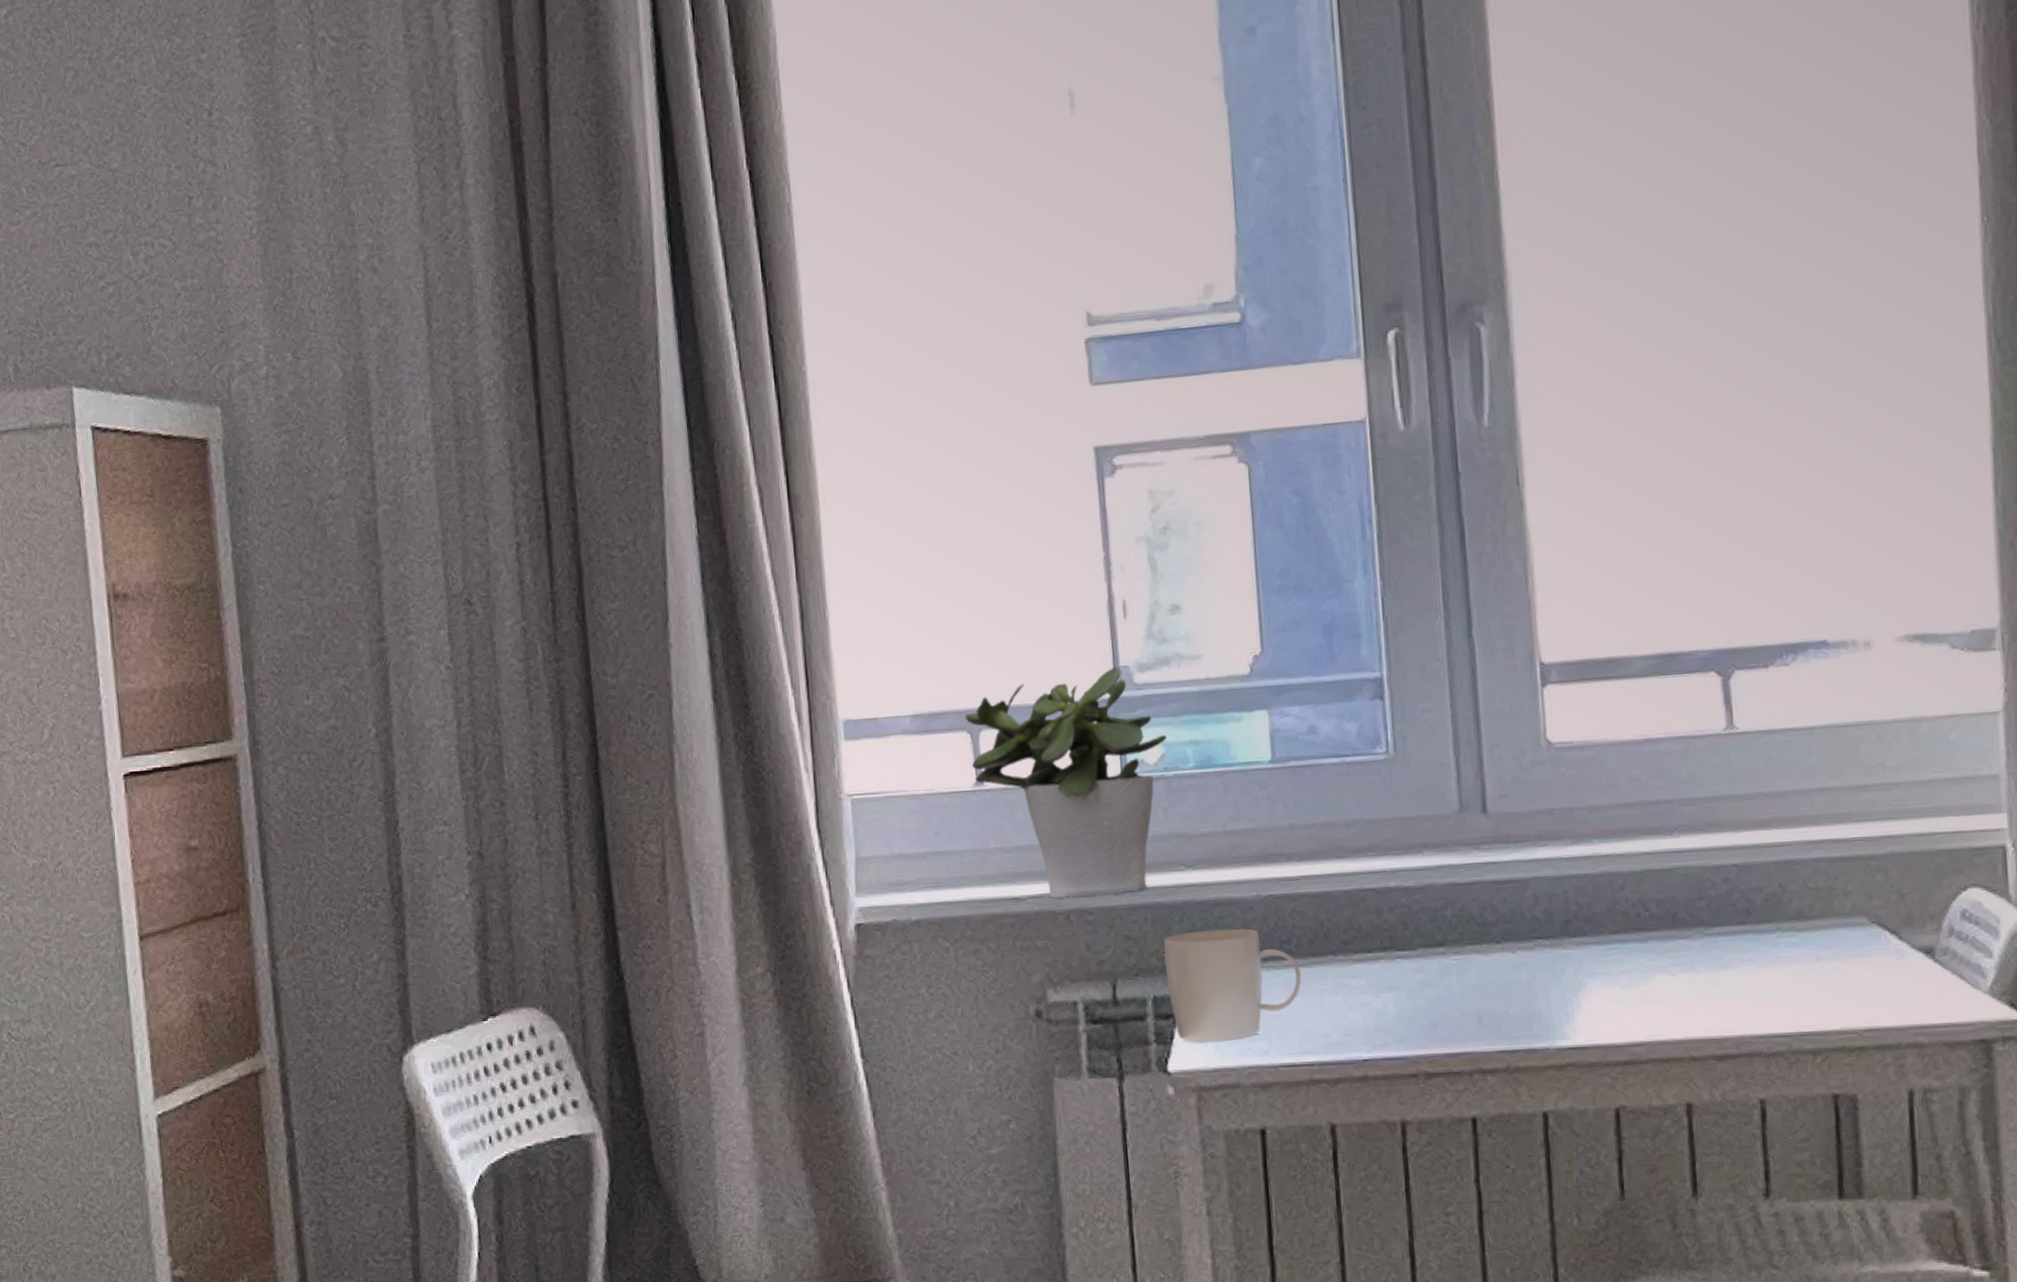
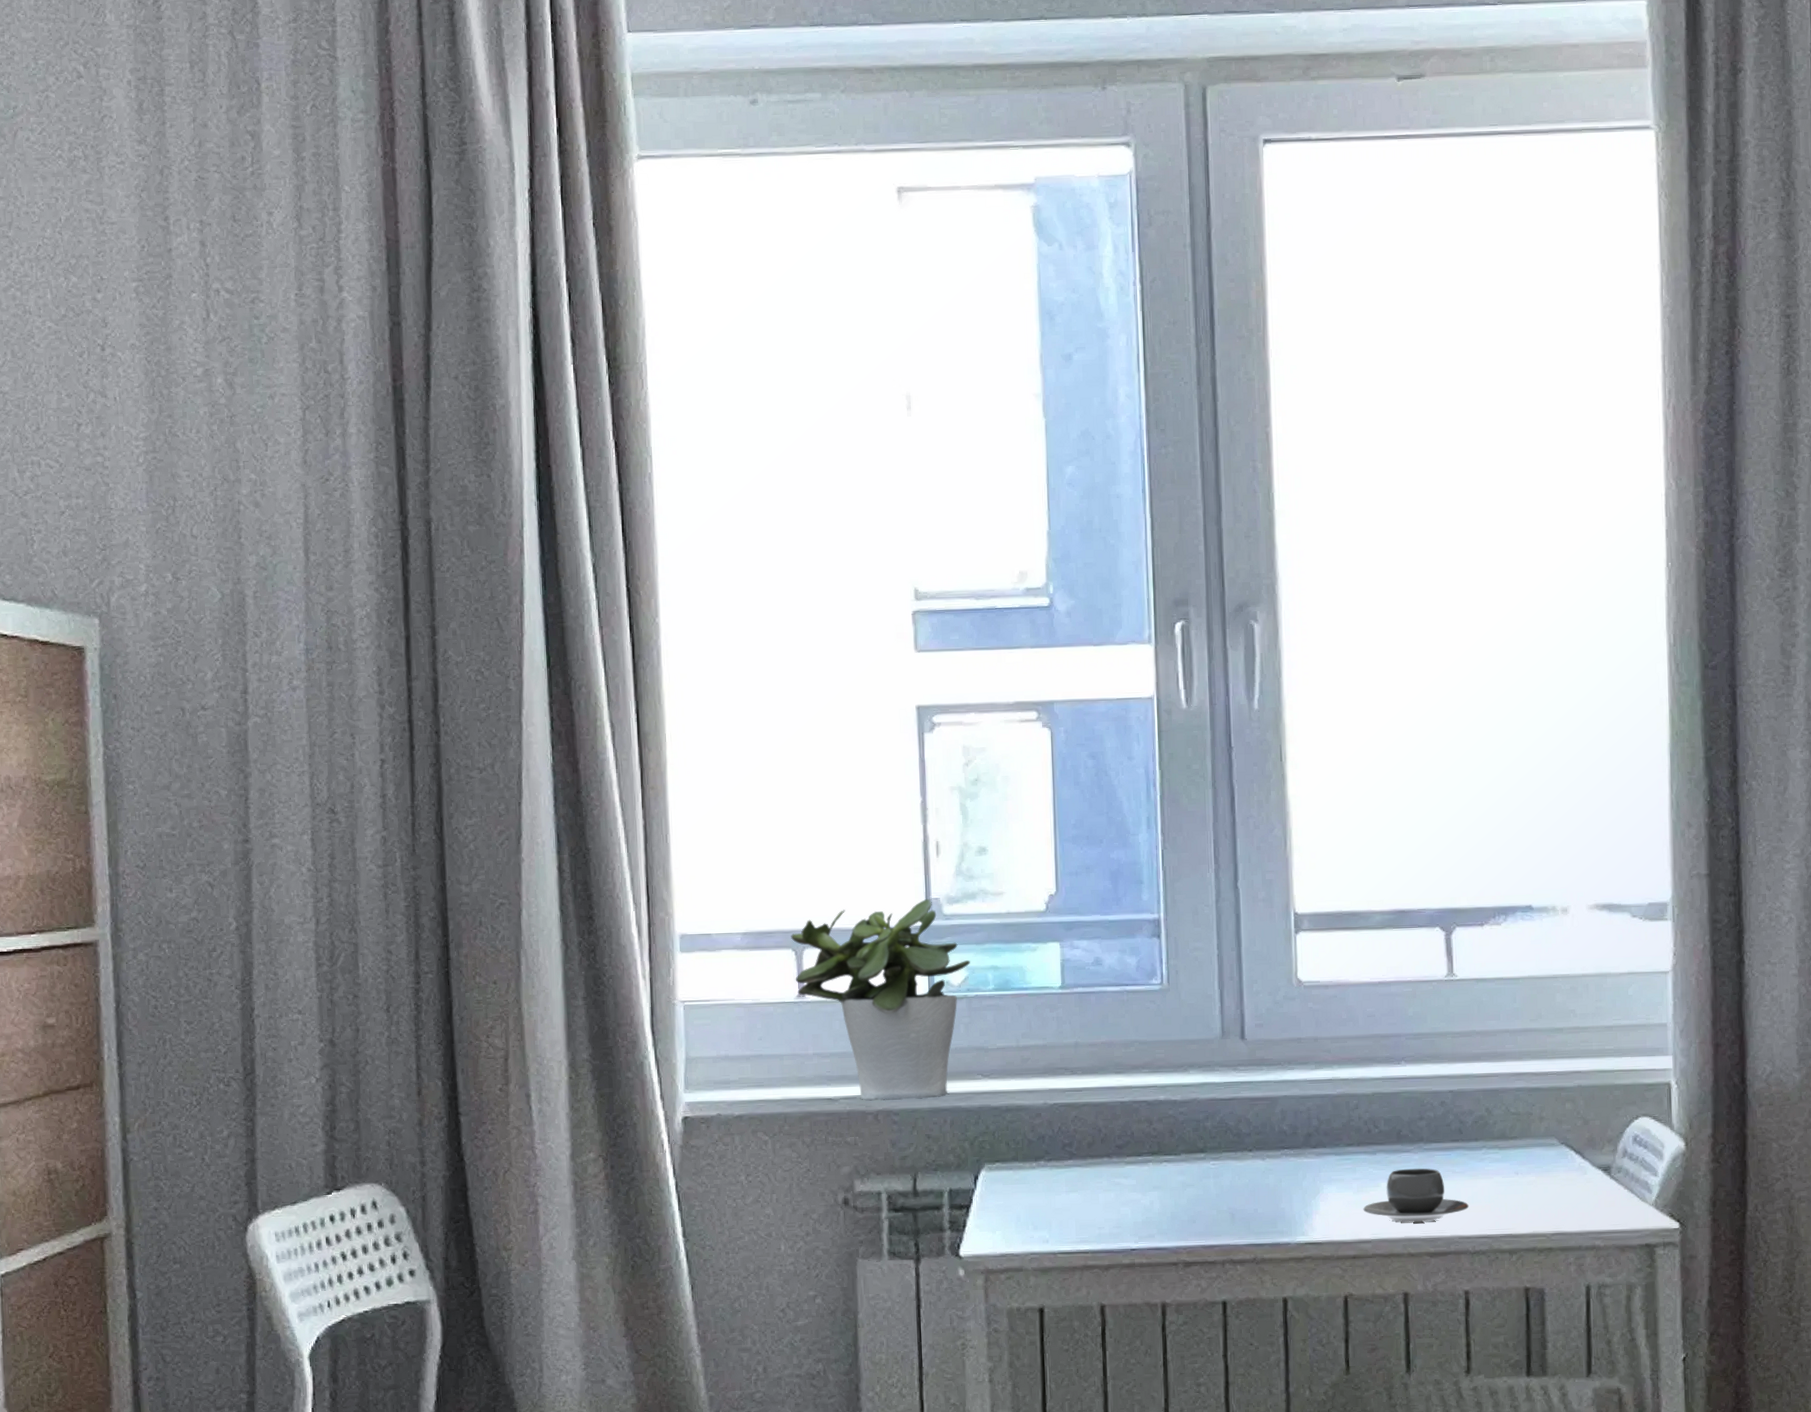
mug: present [1163,928,1302,1043] -> none [959,1131,1081,1231]
teacup: none [1634,956,1762,1021] -> present [1363,1168,1469,1222]

